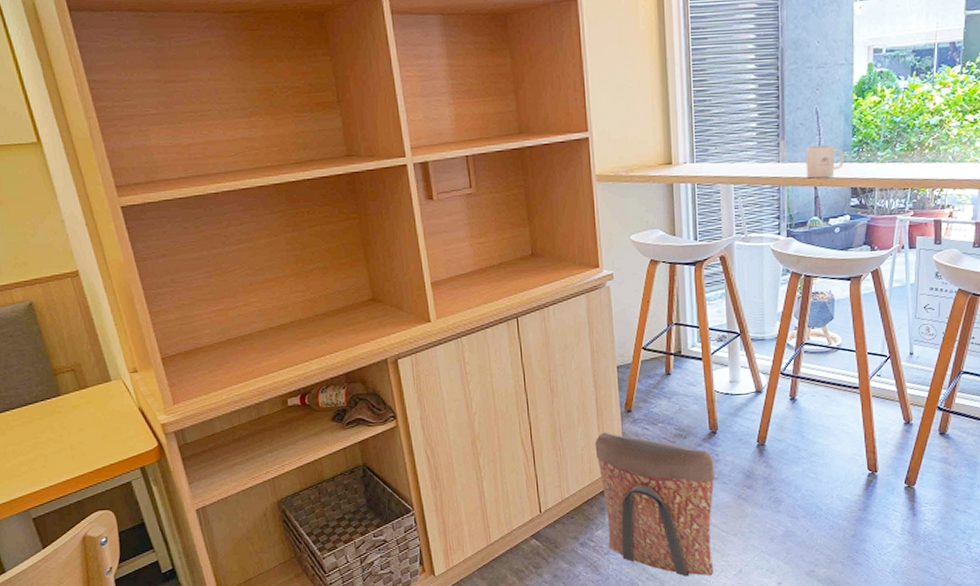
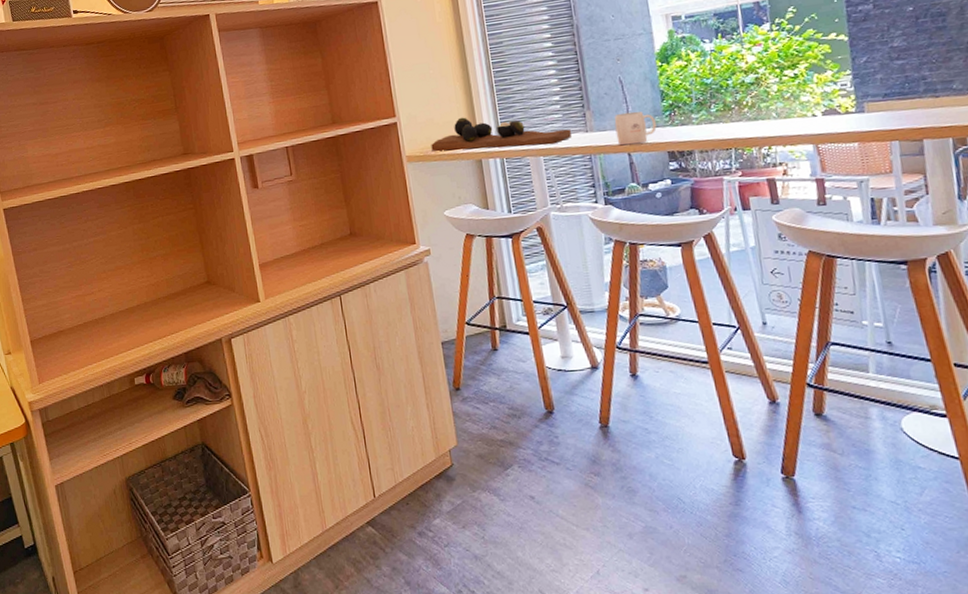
shopping bag: present [595,432,716,577] -> none [425,411,568,577]
decorative tray: none [623,137,763,173] -> present [431,117,572,152]

